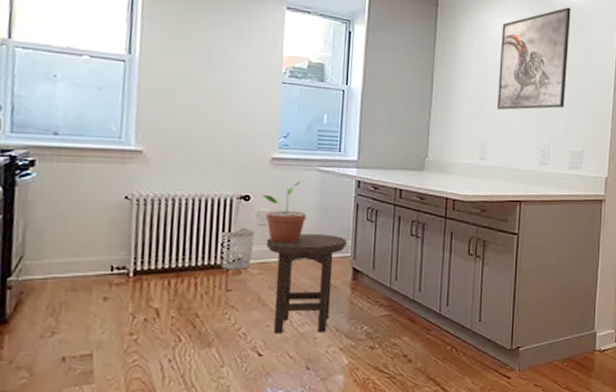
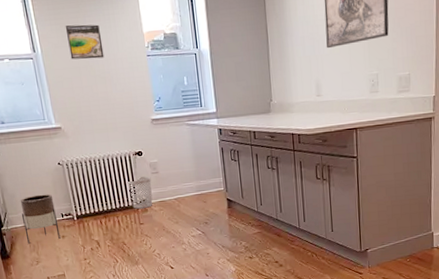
planter: none [44,236,105,305] -> present [20,194,61,244]
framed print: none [179,31,228,76] -> present [65,24,105,60]
potted plant: present [261,181,307,243] -> none [150,135,186,185]
stool: present [266,234,347,334] -> none [160,174,219,253]

